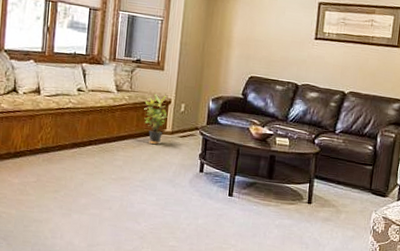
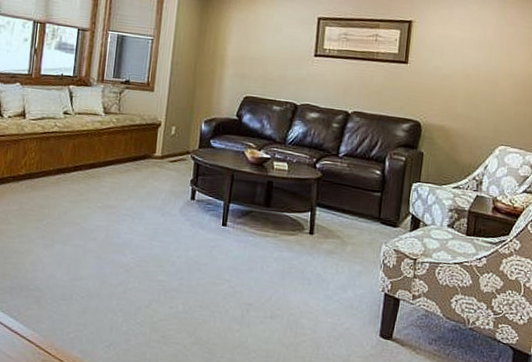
potted plant: present [144,93,169,144] -> none [132,116,158,170]

